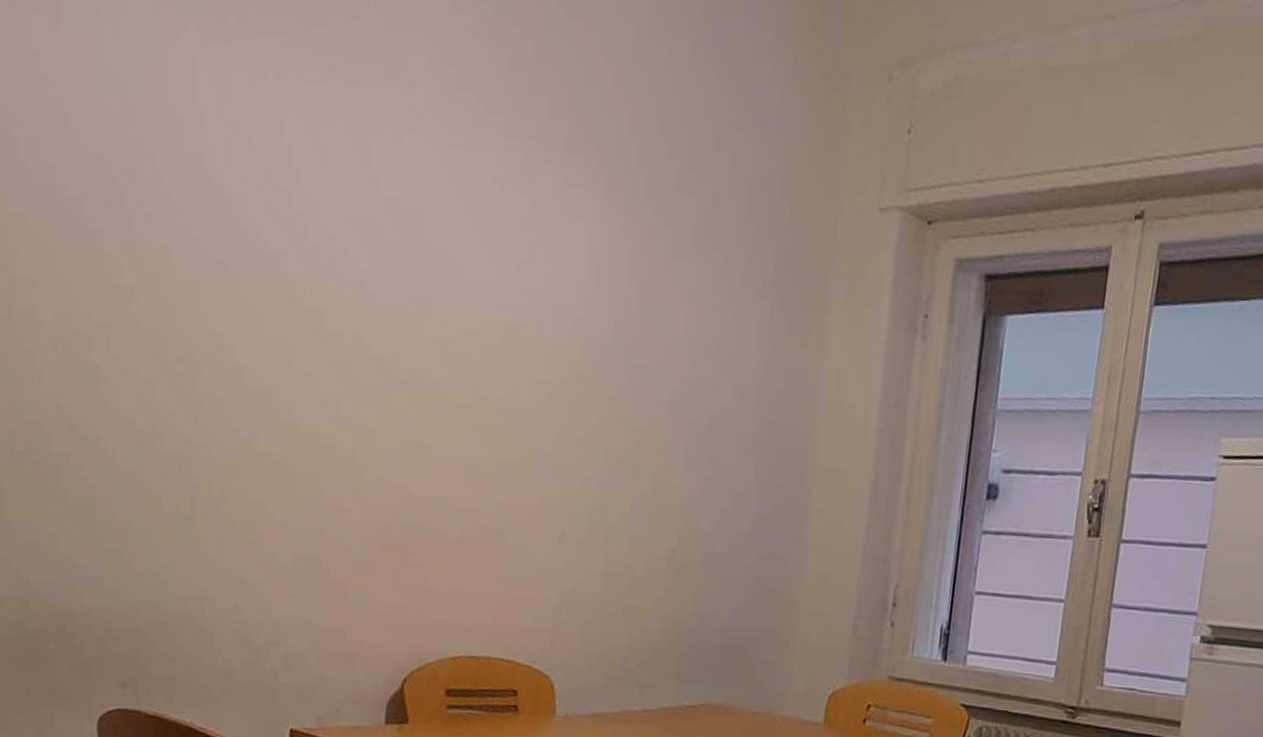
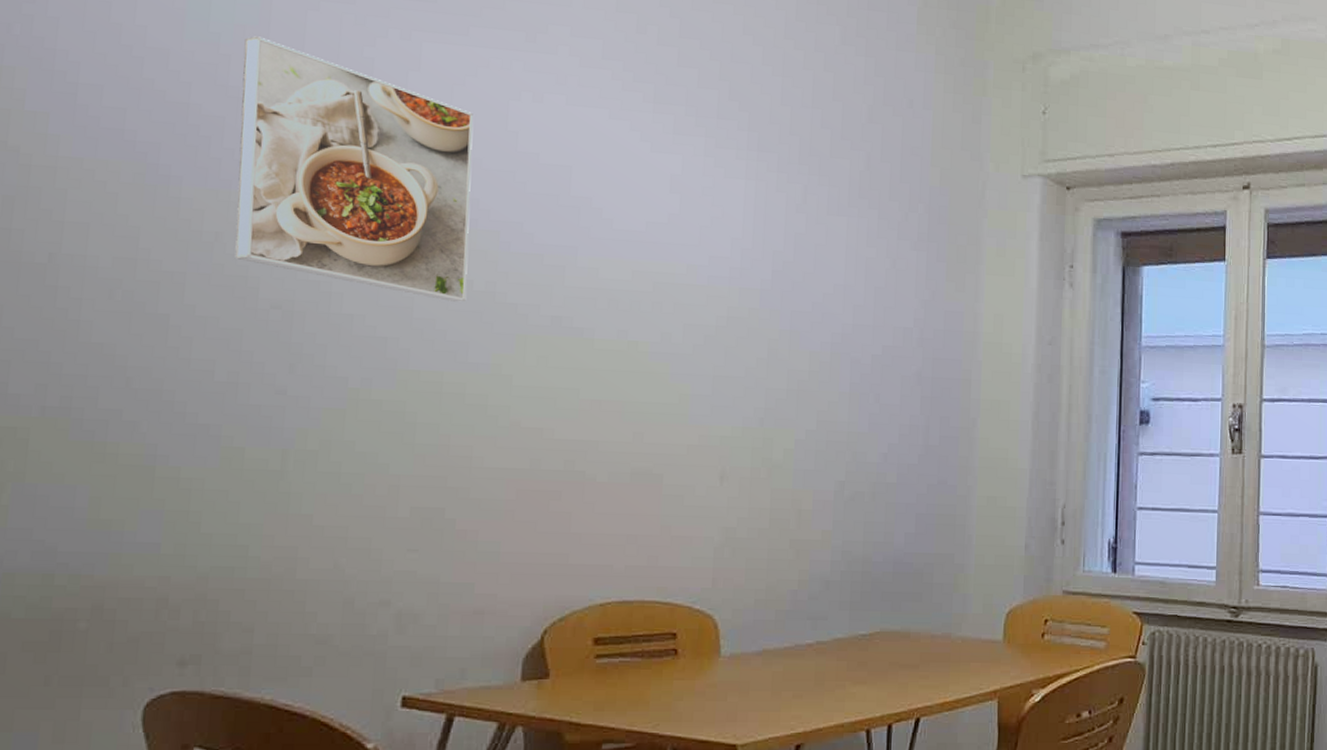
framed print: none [146,83,341,355] -> present [234,36,473,302]

